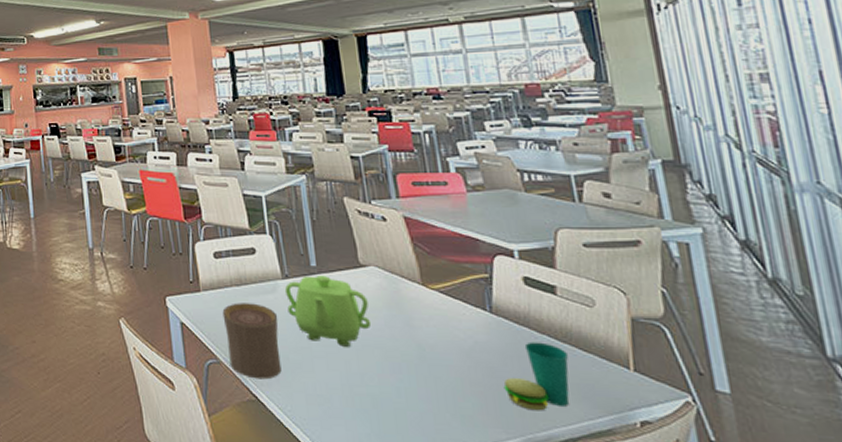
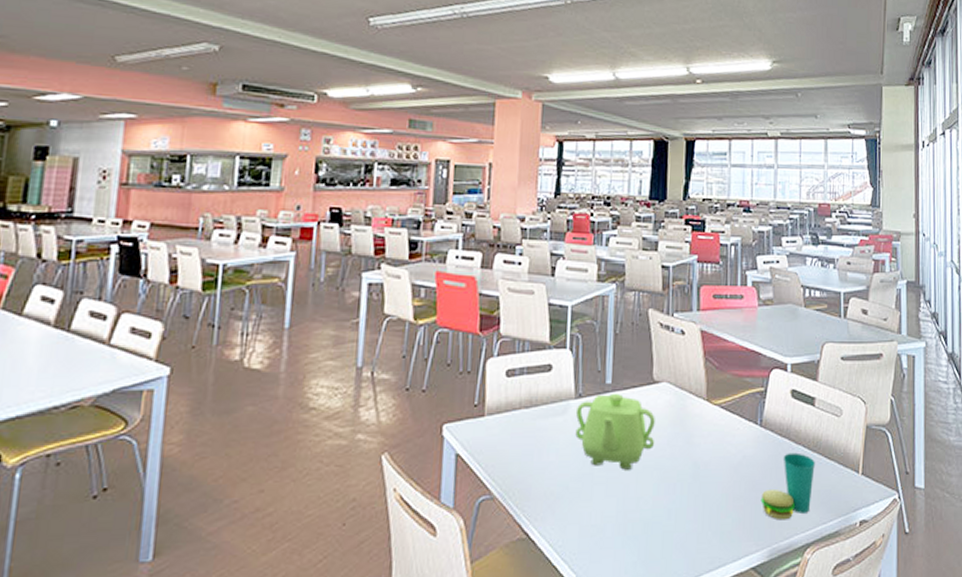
cup: present [222,303,282,380] -> none [504,427,564,514]

